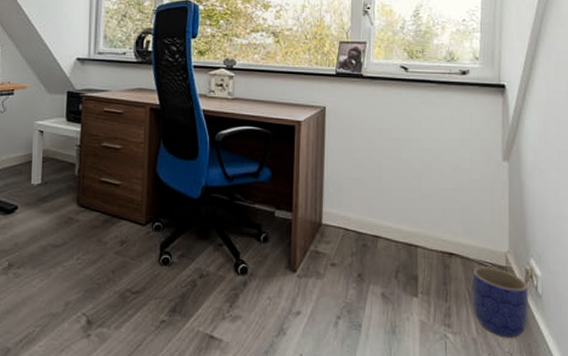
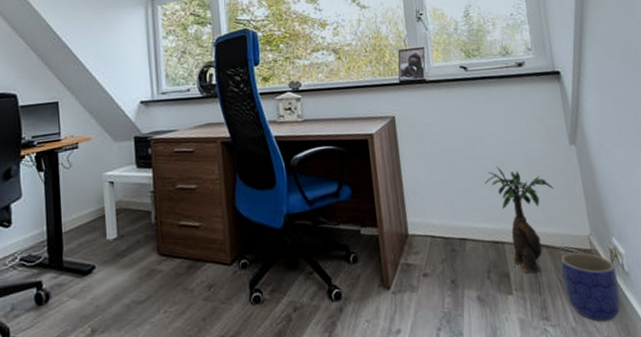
decorative plant: none [407,171,478,280] -> present [484,166,554,274]

